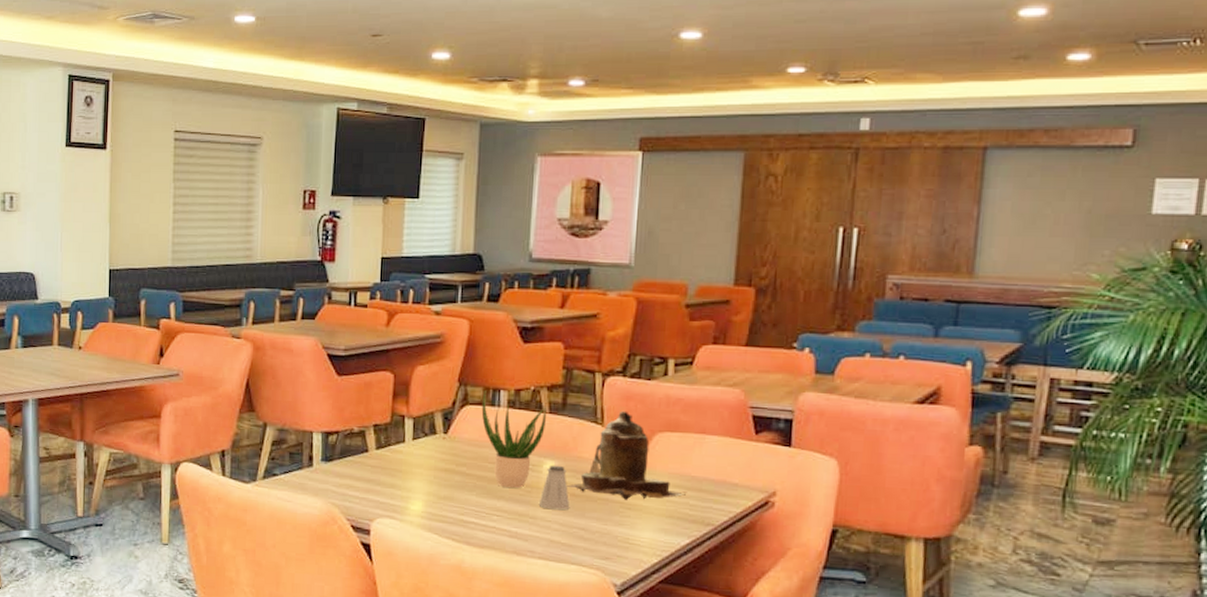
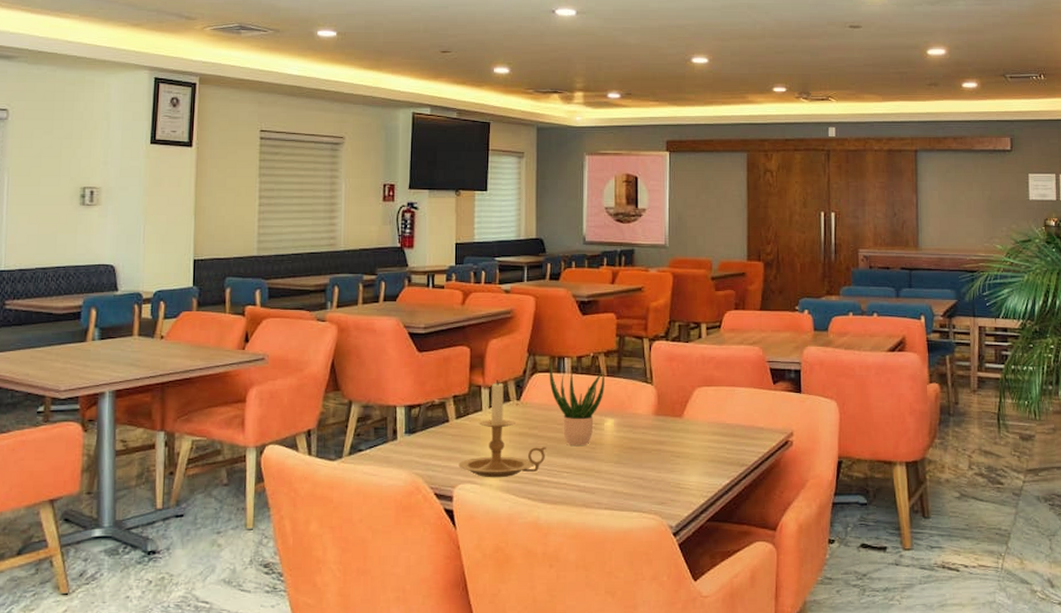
candle holder: none [377,410,475,516] -> present [458,380,546,478]
saltshaker: present [538,465,570,510] -> none [602,422,629,463]
teapot: present [566,410,687,500] -> none [625,370,724,449]

